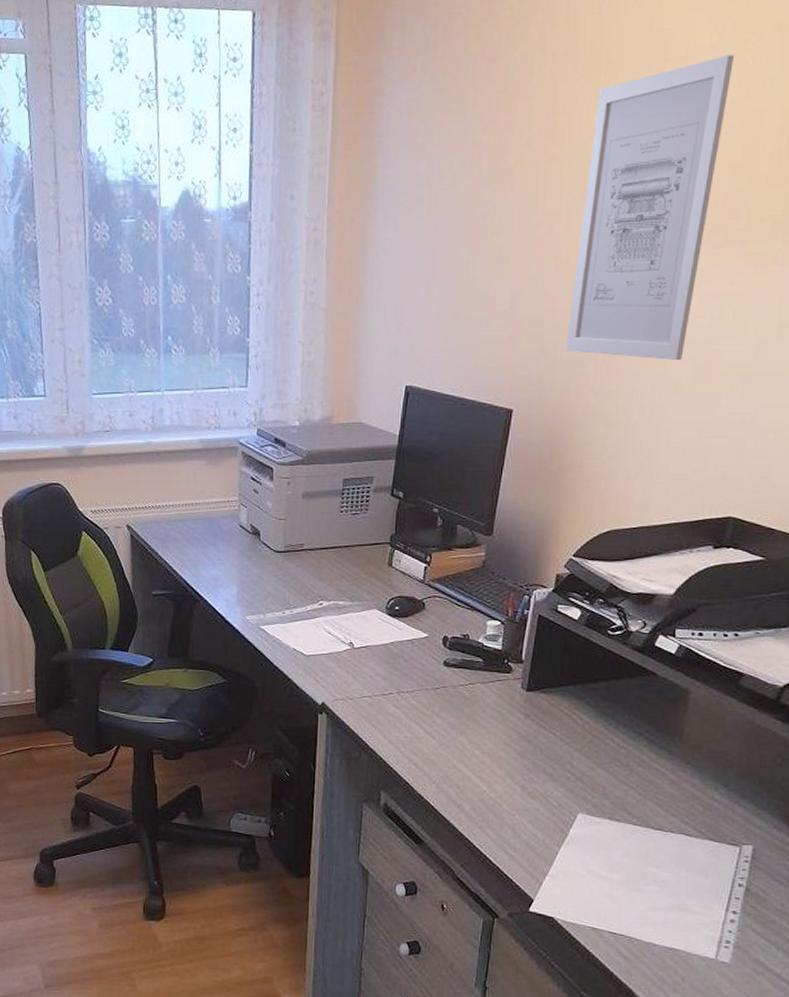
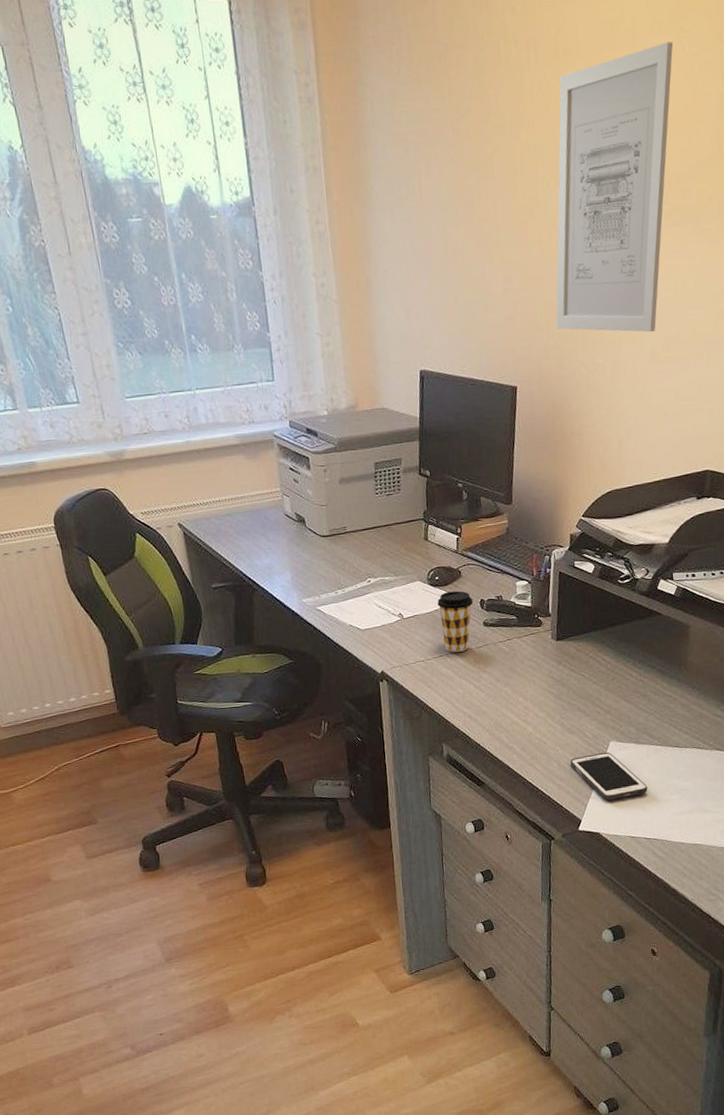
coffee cup: none [394,624,435,691] -> present [437,590,474,652]
cell phone: none [527,824,619,882] -> present [570,752,648,801]

